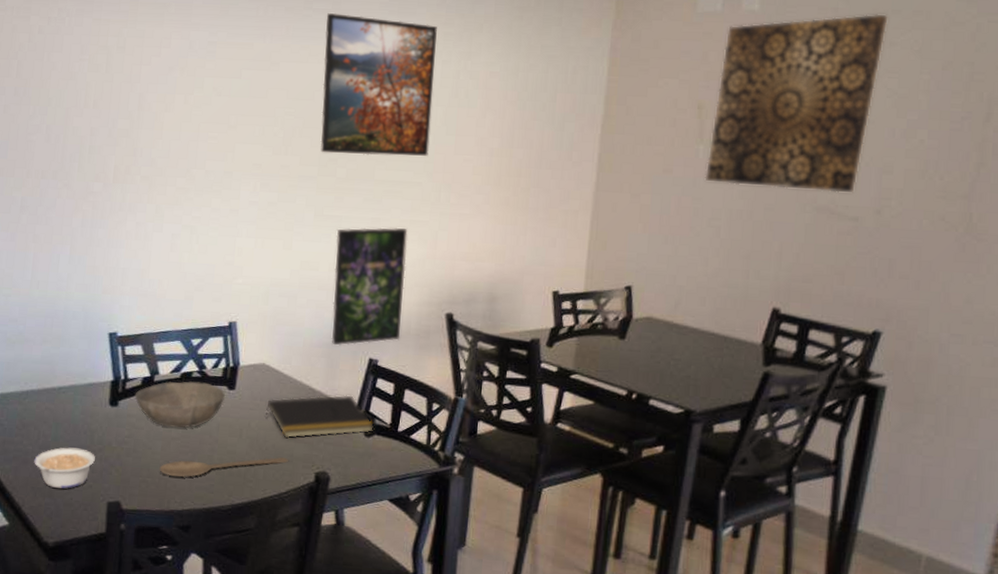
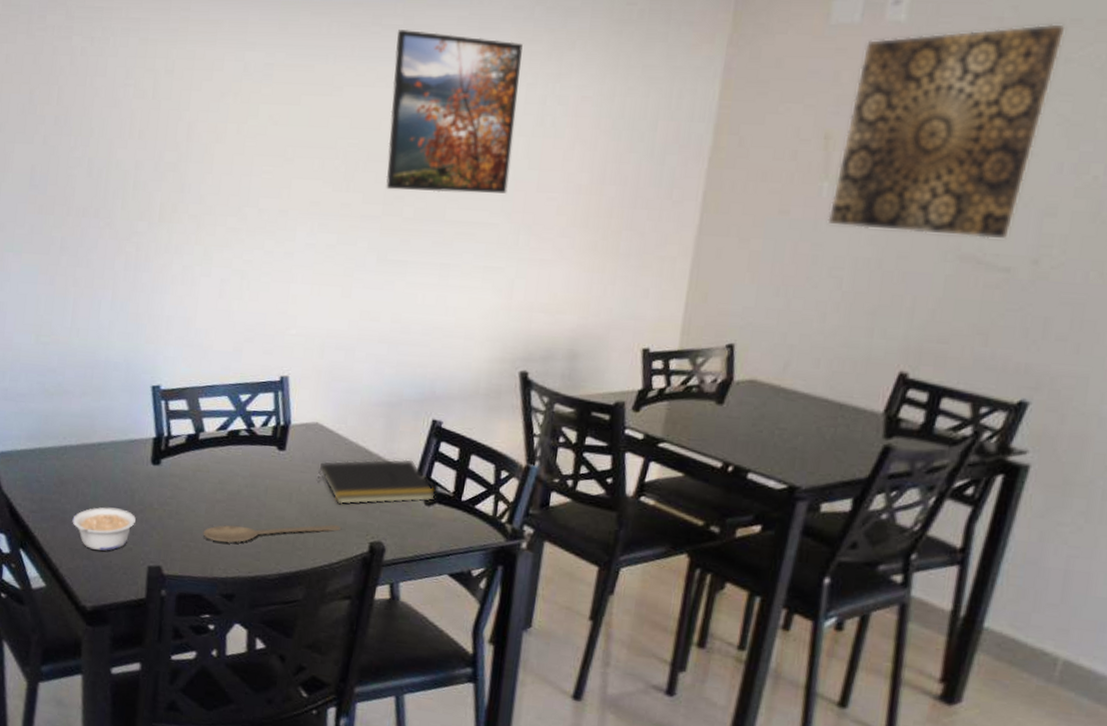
bowl: present [134,381,226,428] -> none [178,440,275,490]
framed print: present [331,227,408,346] -> none [391,274,481,405]

